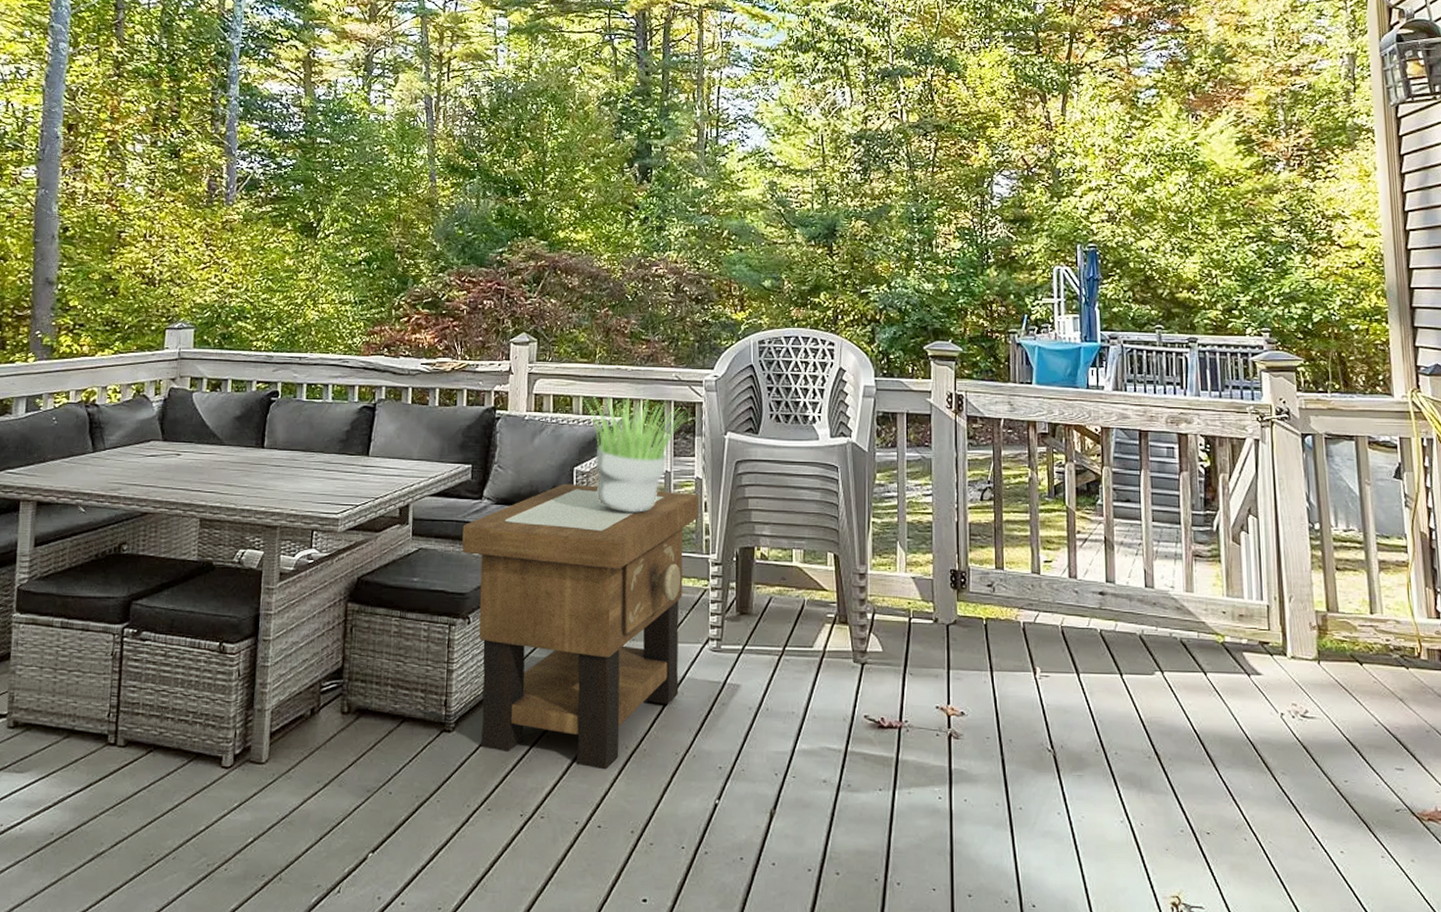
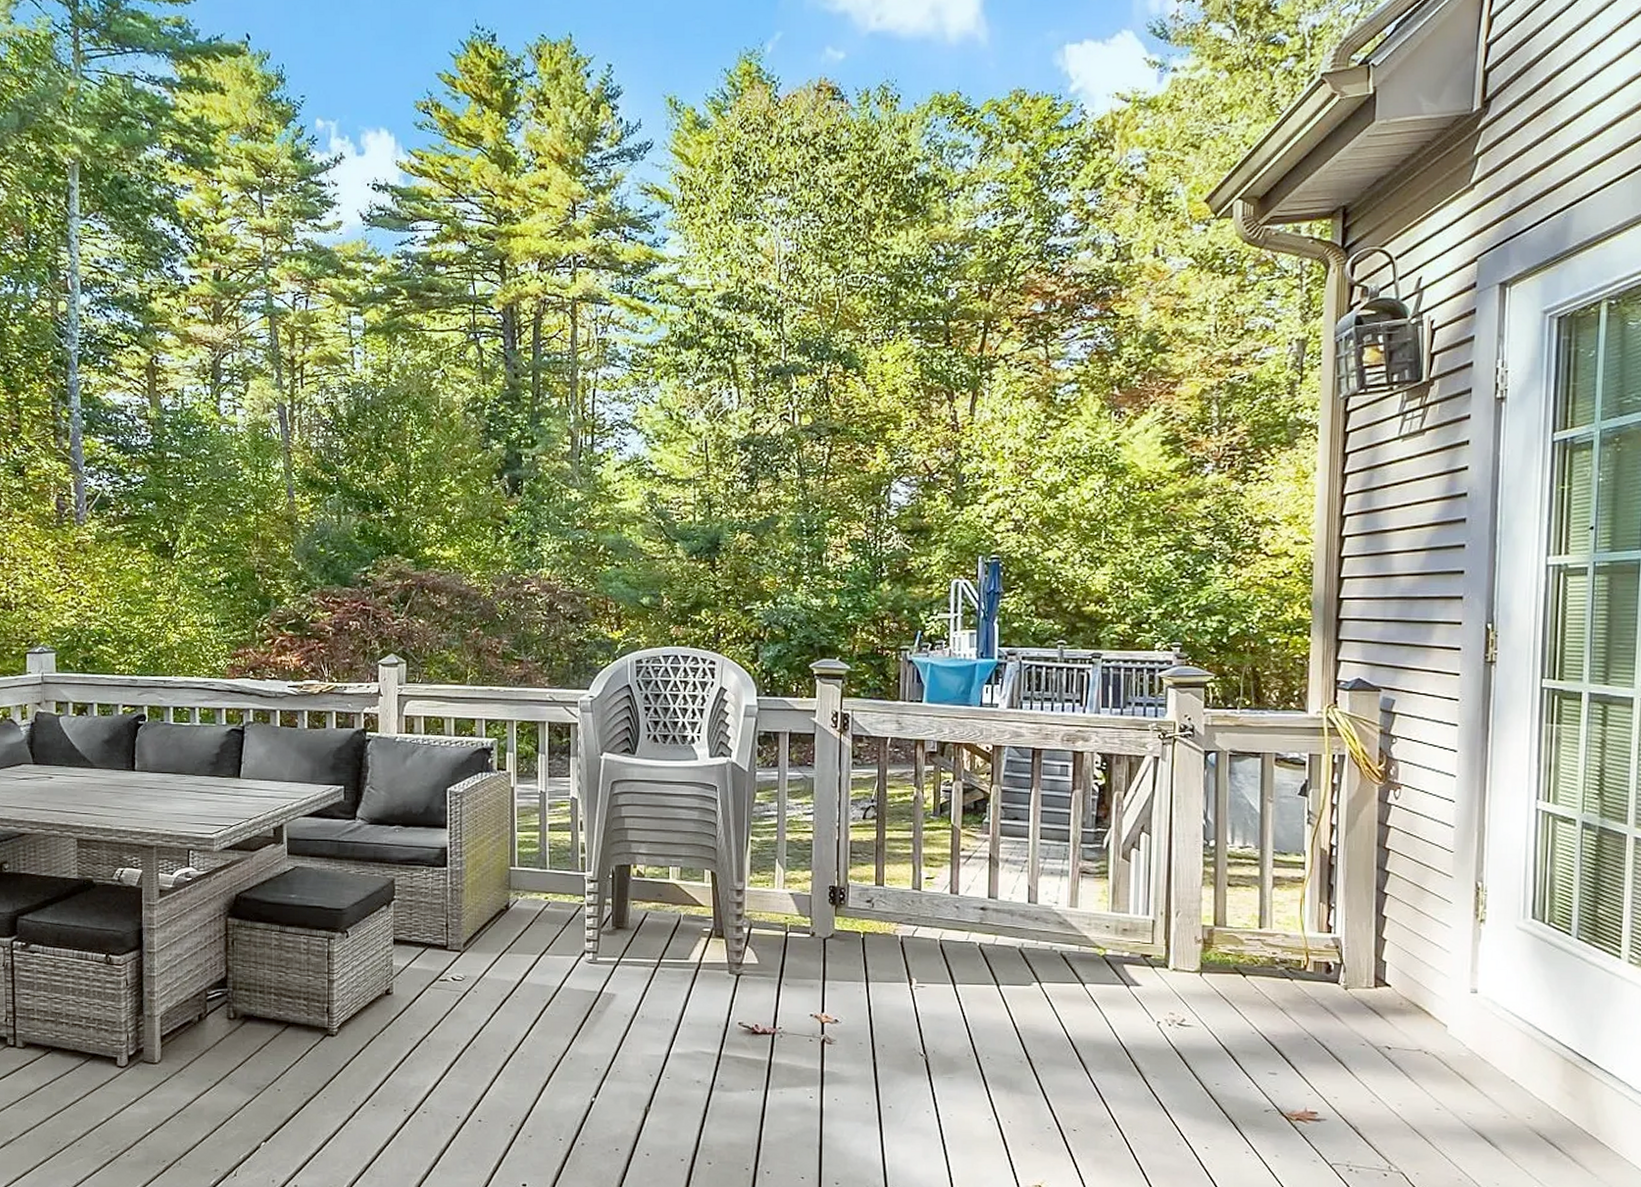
side table: present [462,483,698,770] -> none [337,804,574,1071]
potted plant: present [582,394,690,512] -> none [454,715,564,831]

